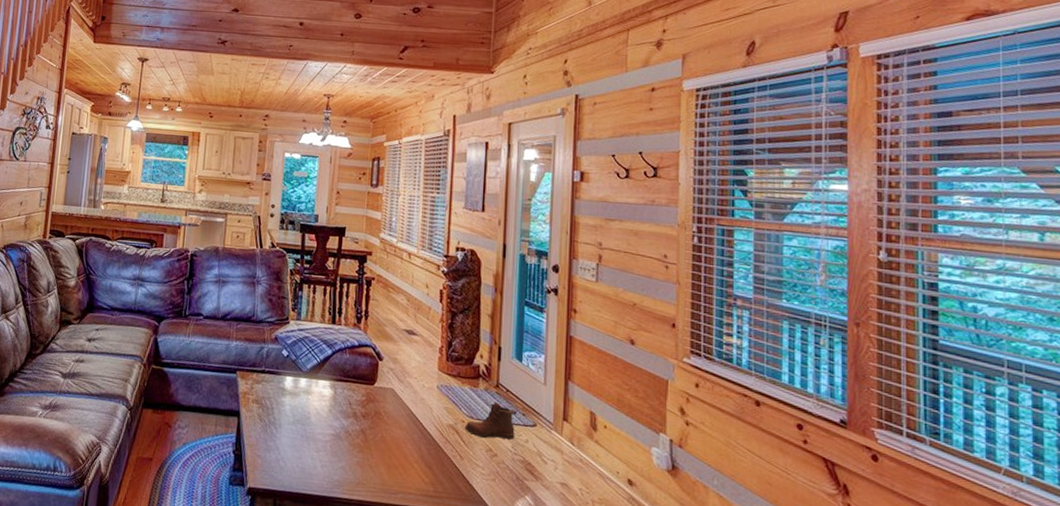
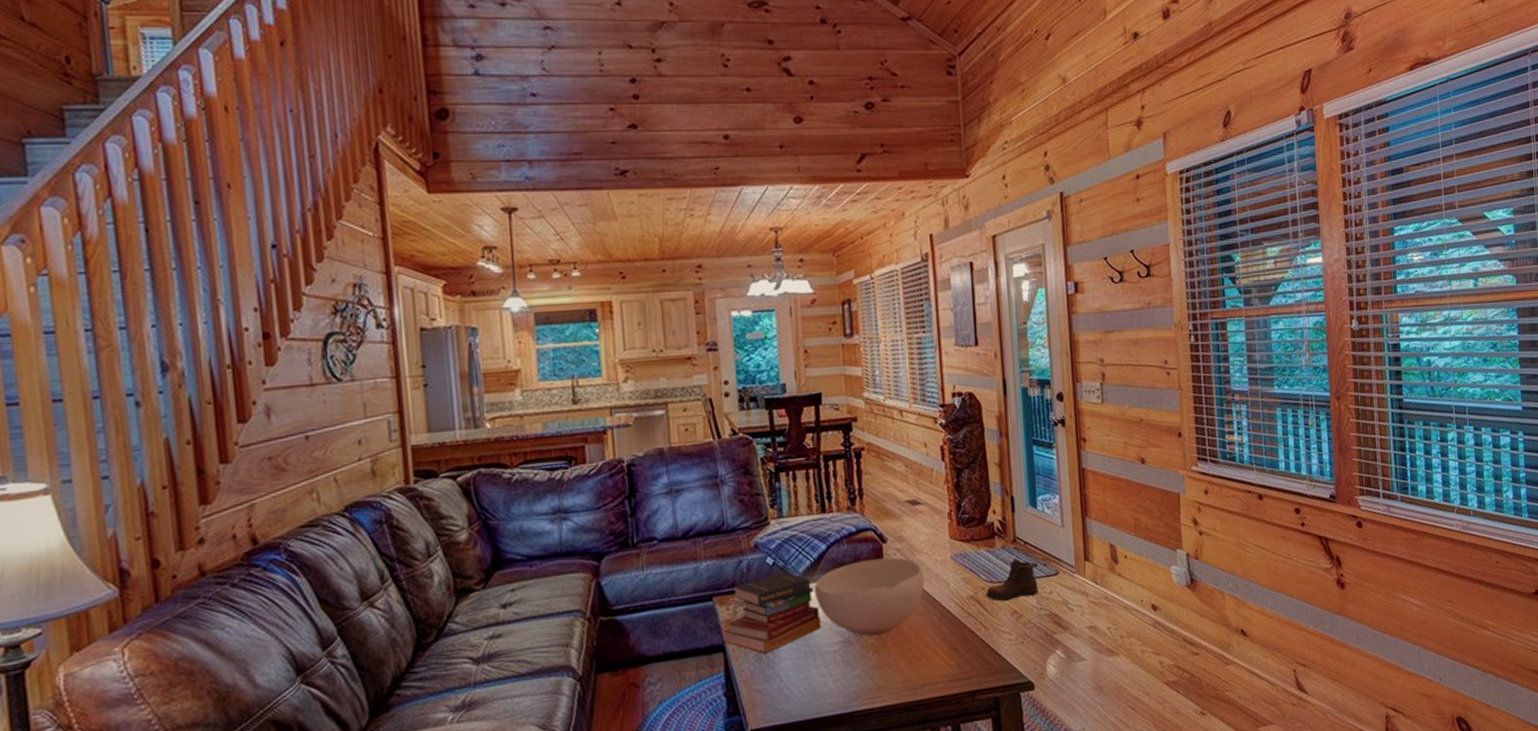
books: none [240,364,319,428] -> present [723,571,822,654]
decorative bowl: none [316,370,412,438] -> present [814,557,925,636]

